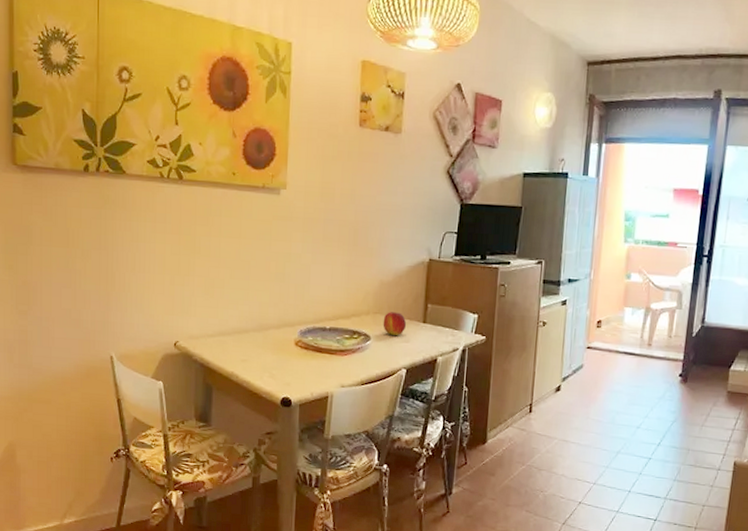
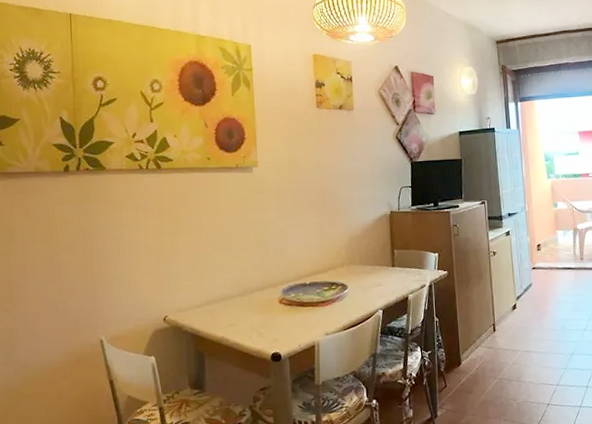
apple: present [383,312,407,335] -> none [356,261,378,282]

